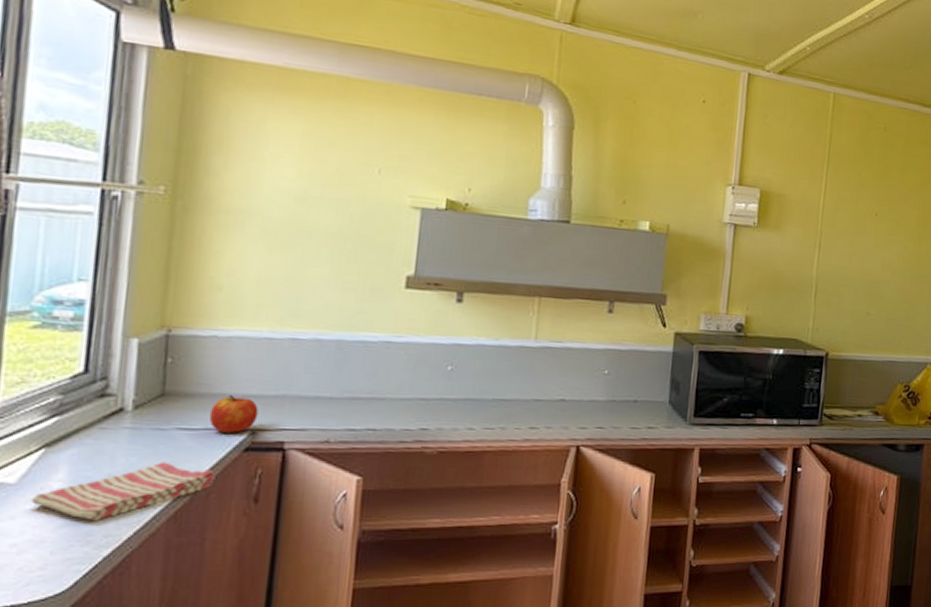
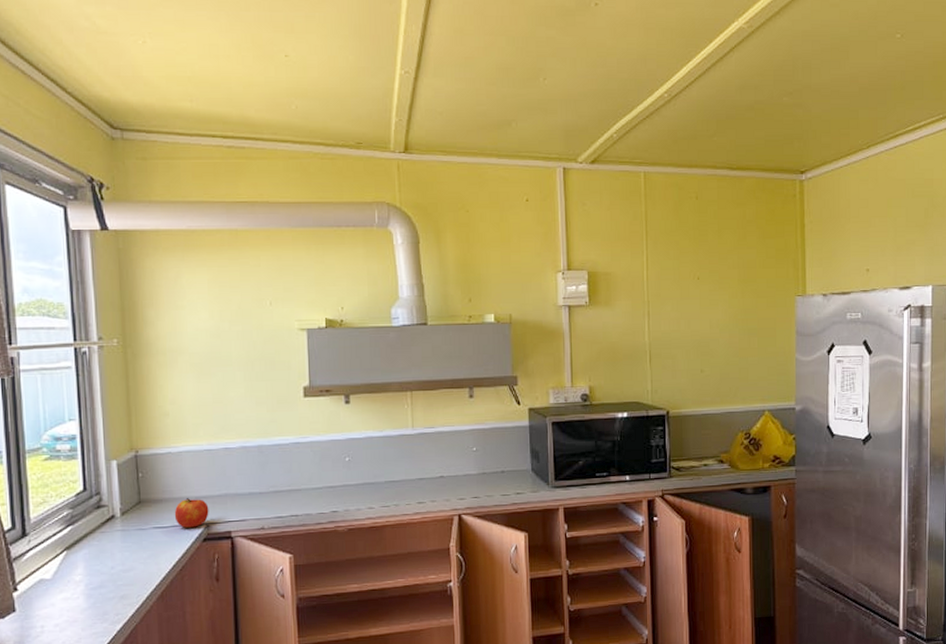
dish towel: present [30,462,216,522] -> none [62,554,186,604]

